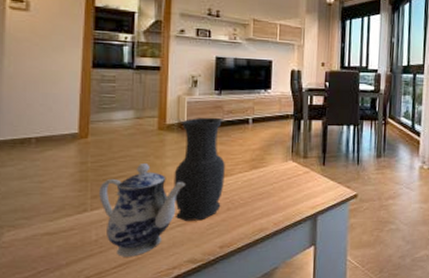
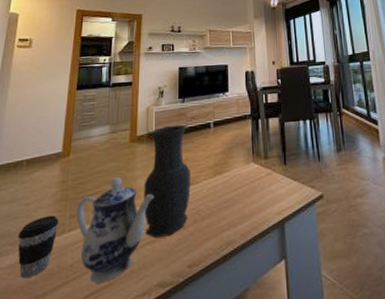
coffee cup: none [32,194,79,250] -> present [17,215,59,279]

